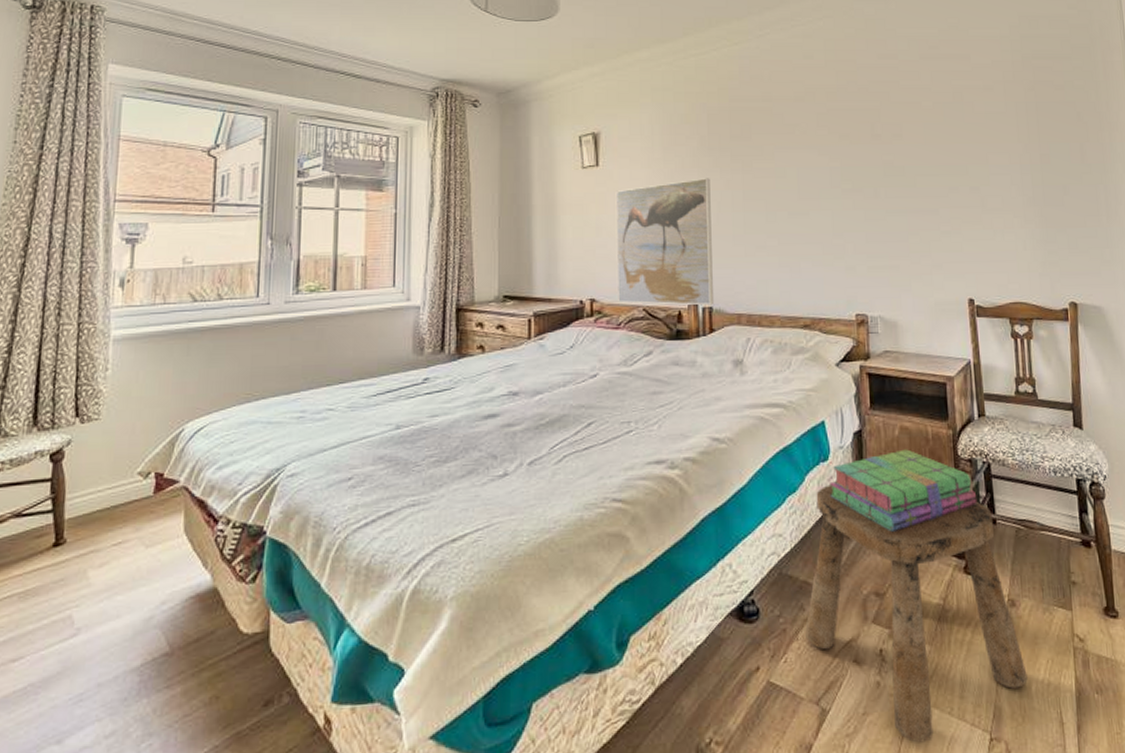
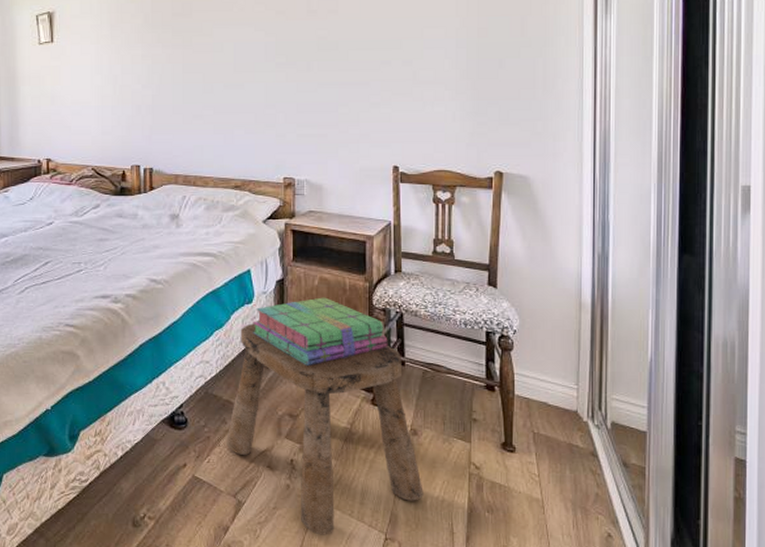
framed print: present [615,178,713,306] -> none [68,53,154,167]

